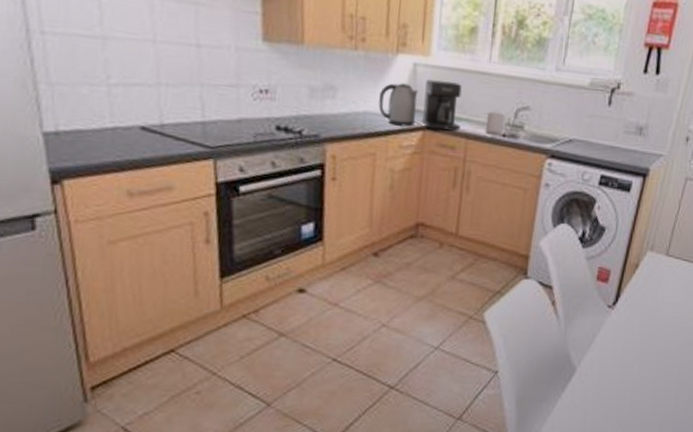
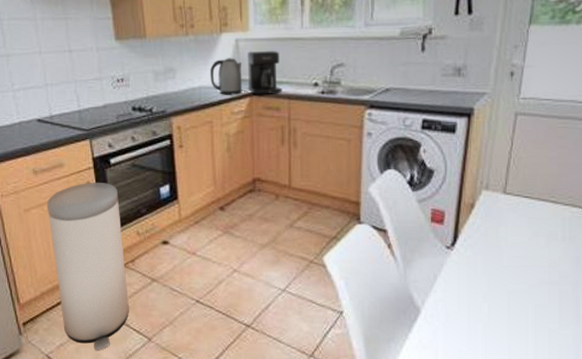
pedal bin: none [142,212,246,420] -> present [46,182,129,351]
canister: present [483,109,512,138] -> none [302,70,329,96]

